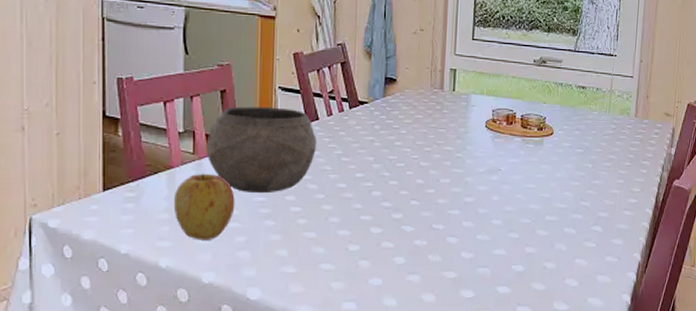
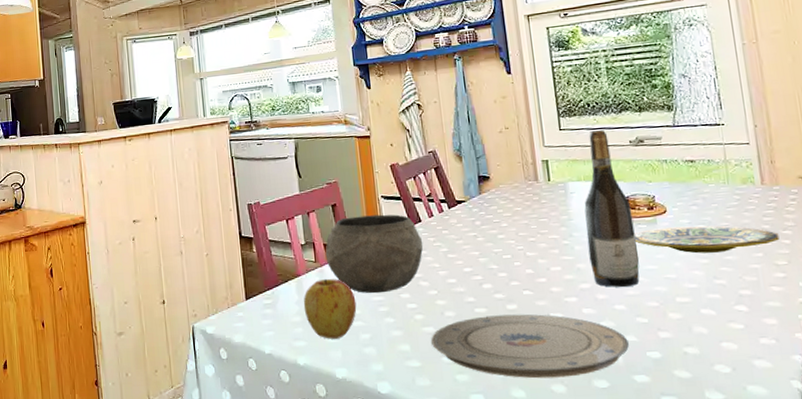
plate: none [311,224,498,288] -> present [431,314,629,379]
wine bottle: none [477,45,524,202] -> present [584,130,640,287]
plate: none [521,149,639,176] -> present [633,225,780,254]

